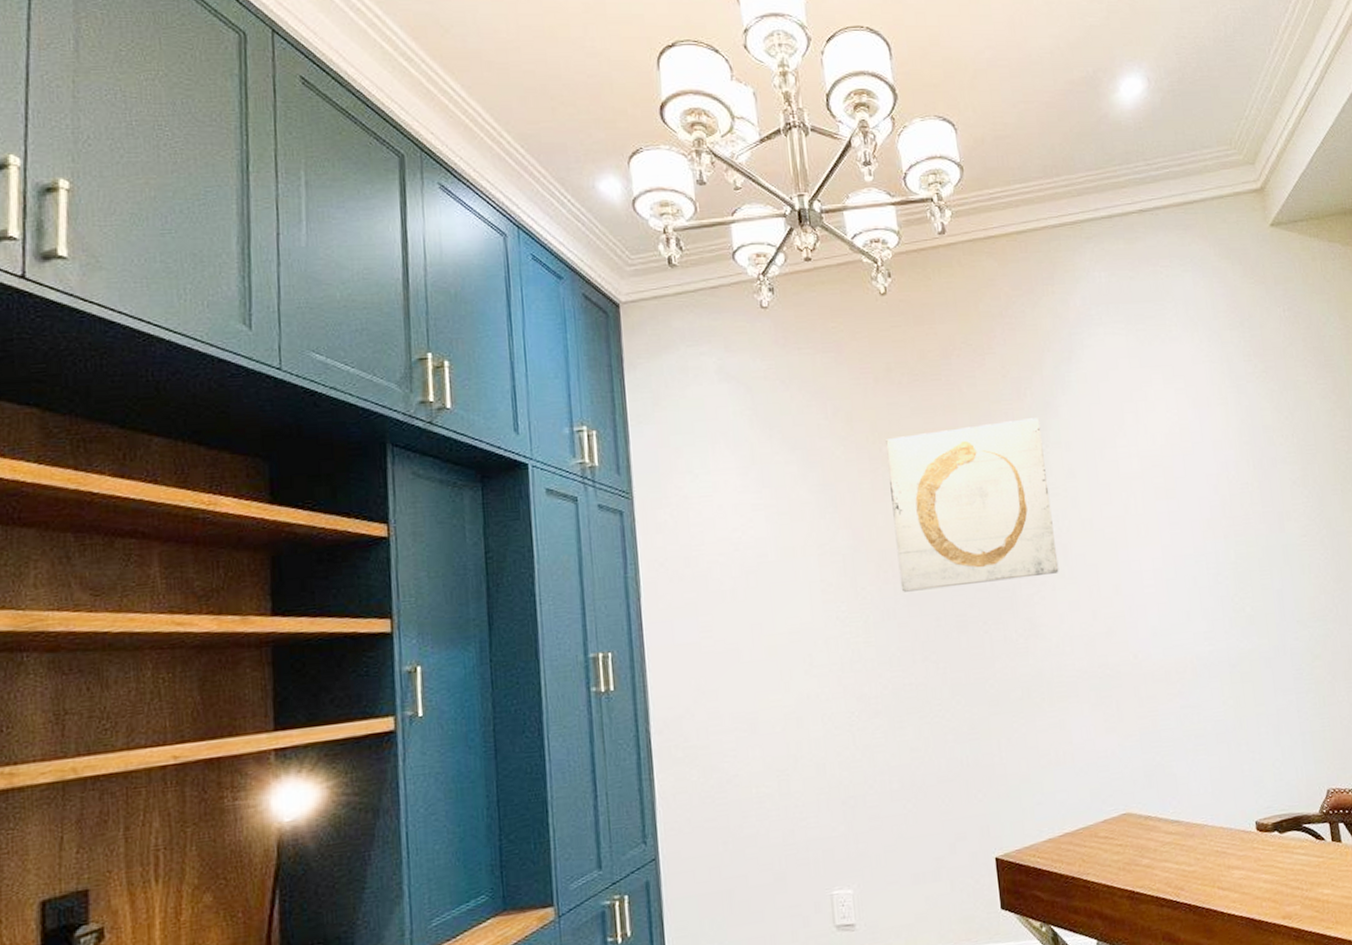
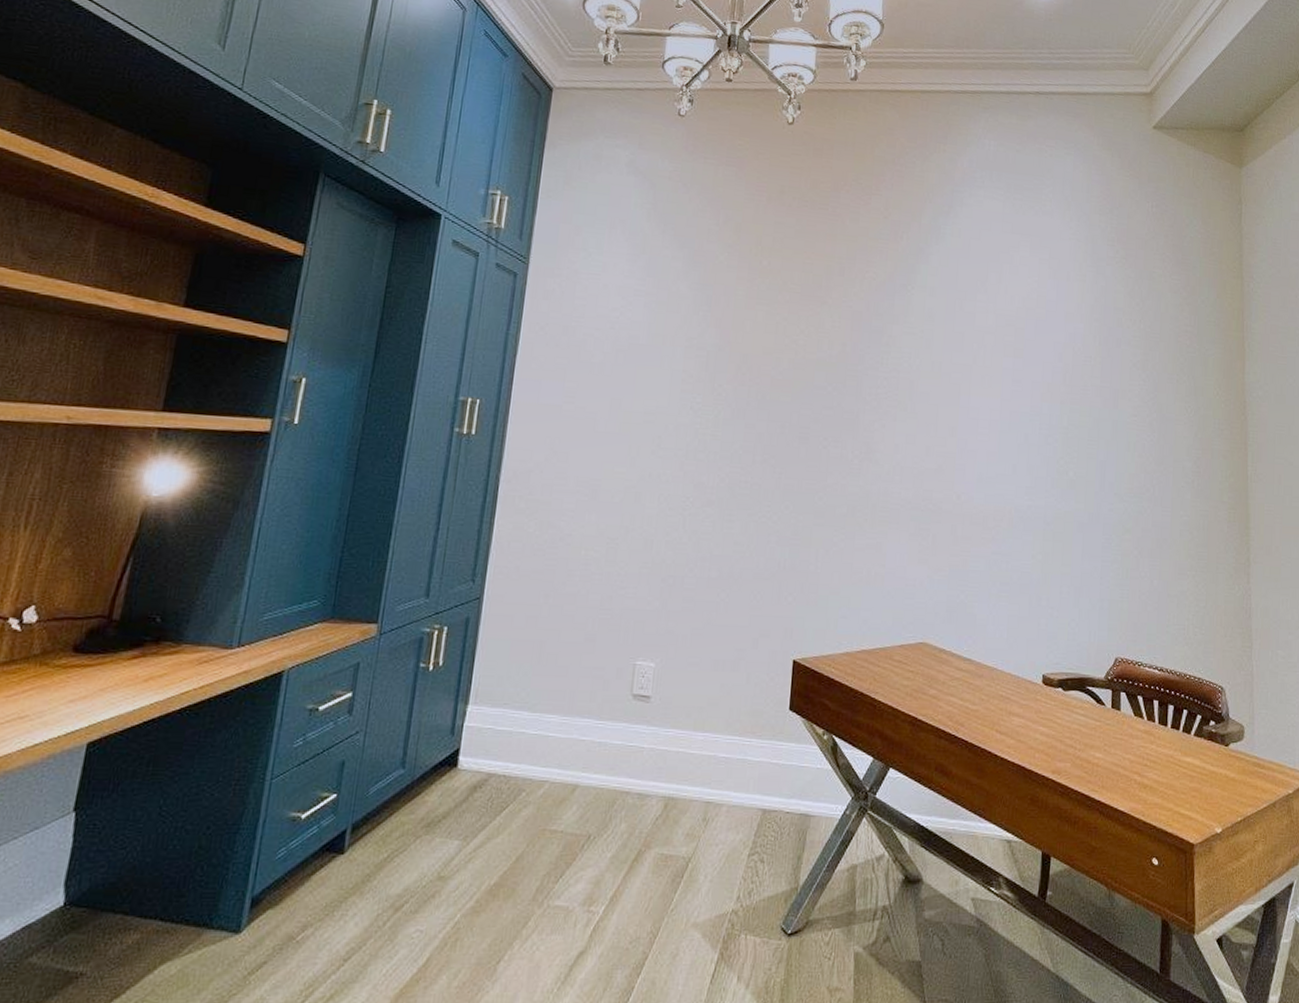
wall art: present [886,418,1059,592] -> none [754,253,911,406]

